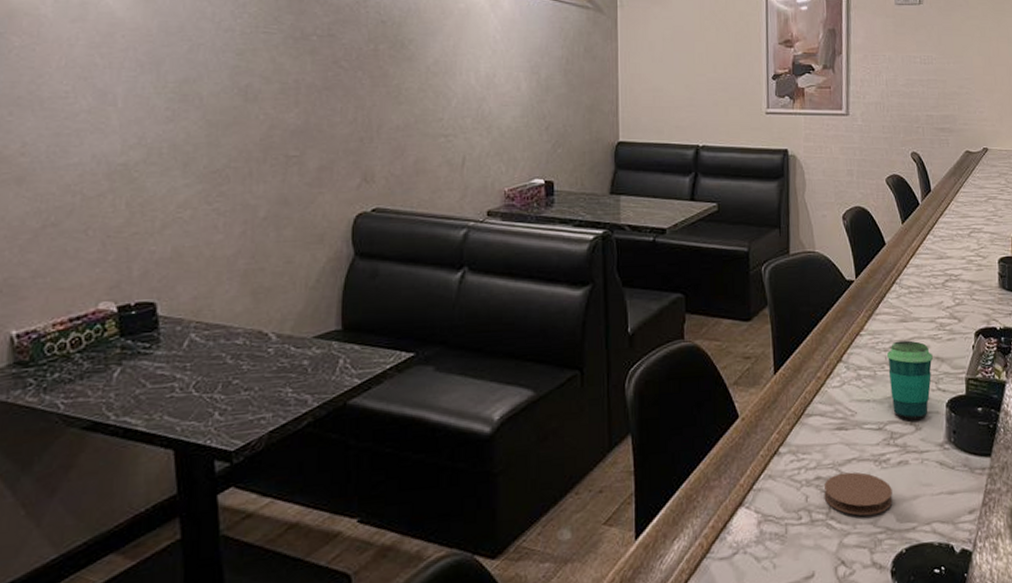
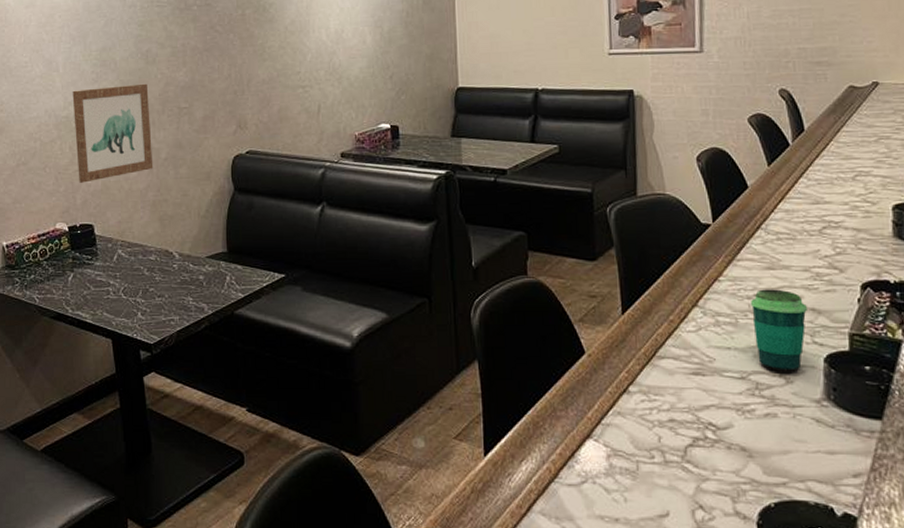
wall art: none [135,125,248,249] -> present [72,83,154,183]
coaster: present [823,472,893,516] -> none [678,418,759,464]

